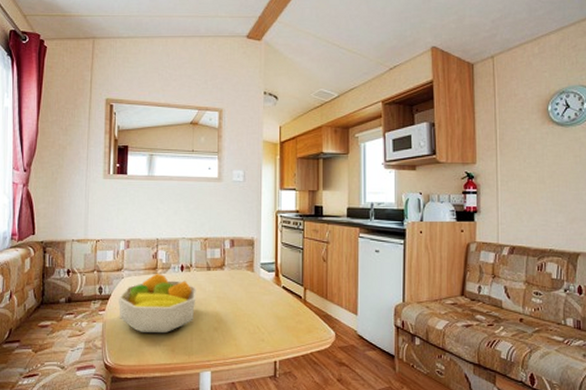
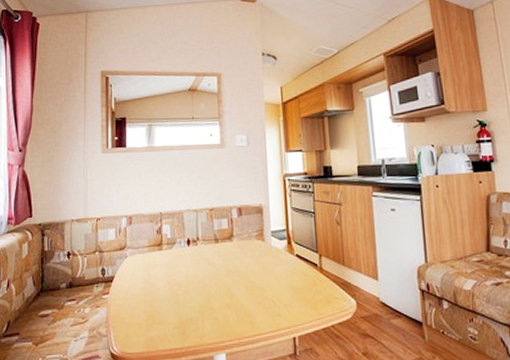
fruit bowl: present [117,273,196,334] -> none [121,249,205,316]

